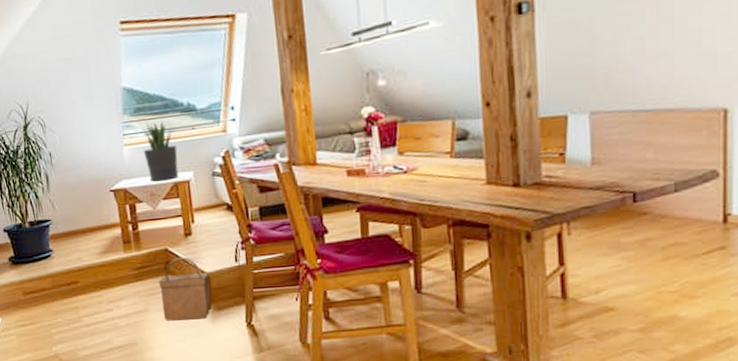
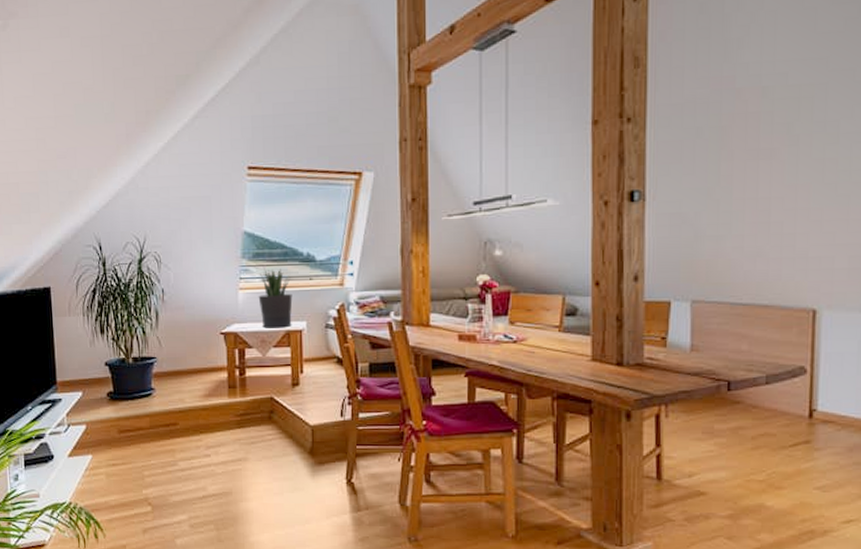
handbag: present [159,257,212,321] -> none [261,407,313,473]

